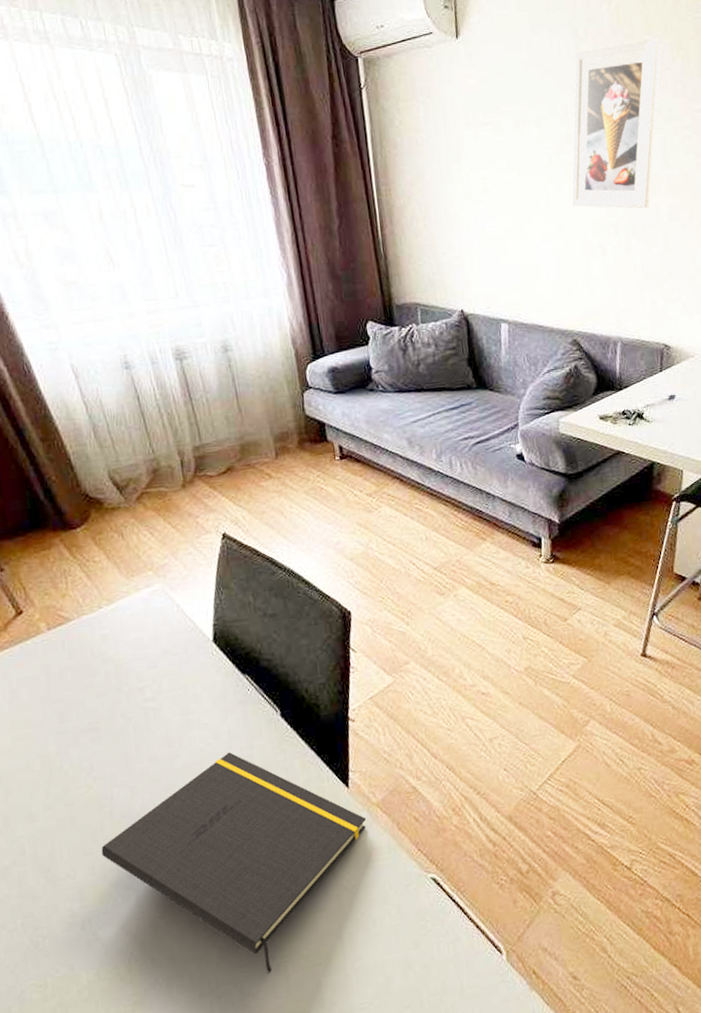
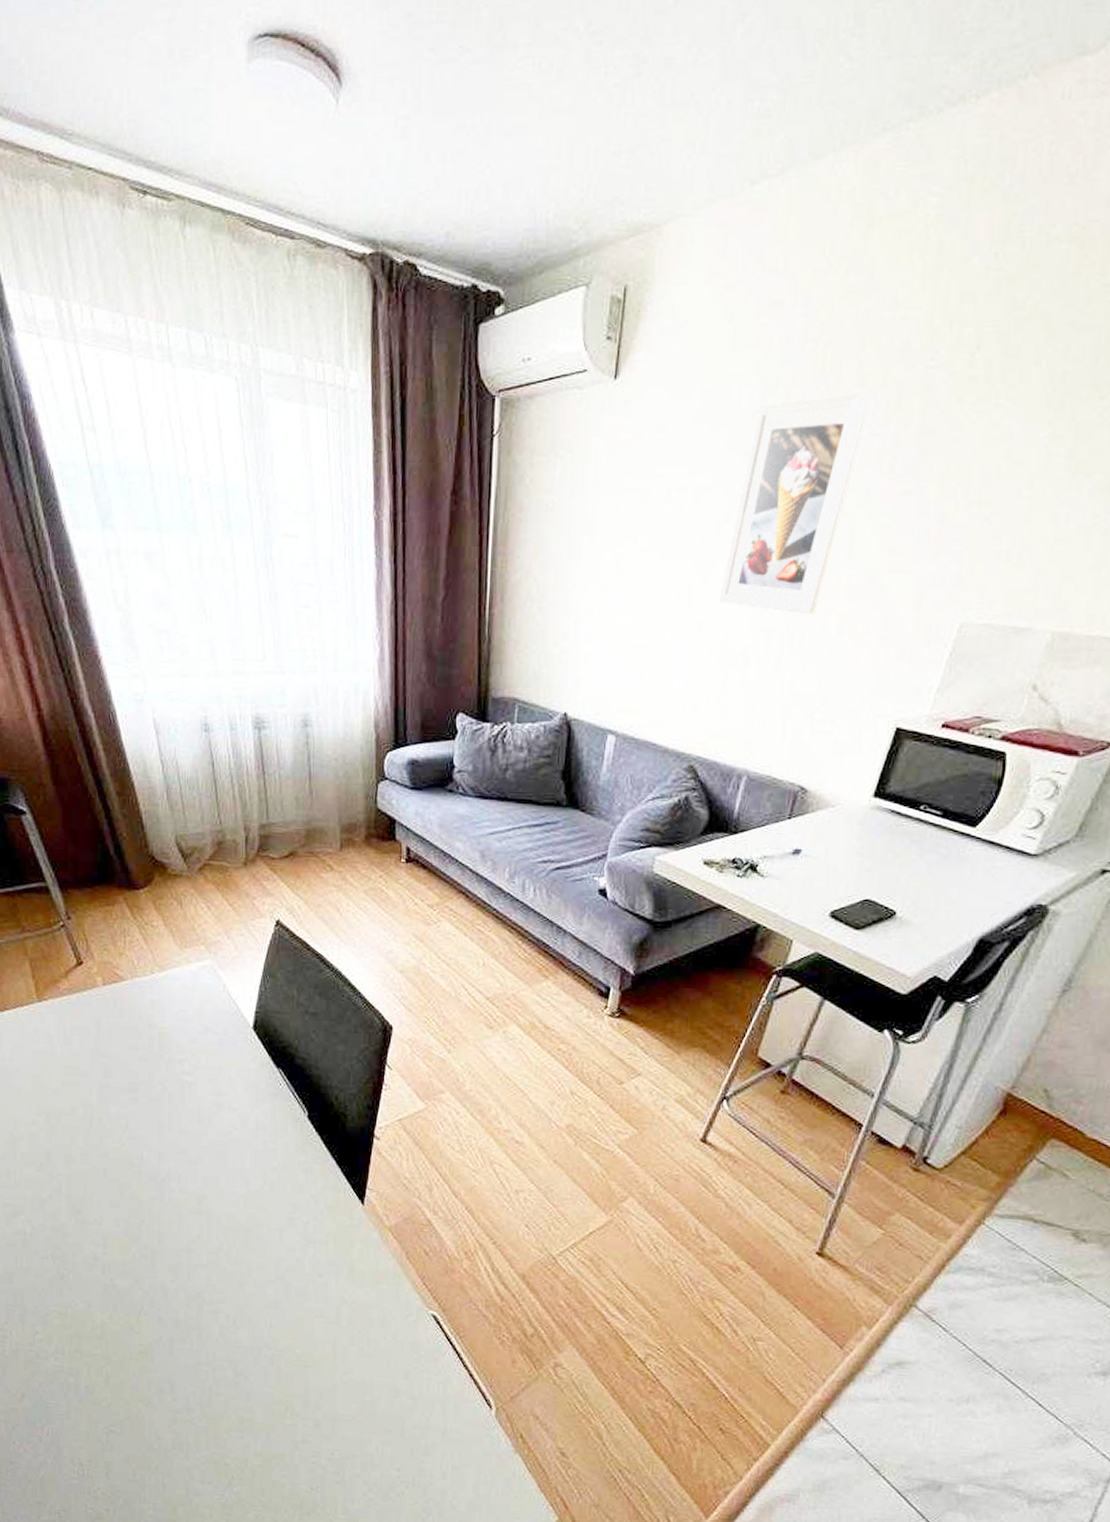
notepad: present [101,752,367,974] -> none [127,1142,377,1362]

